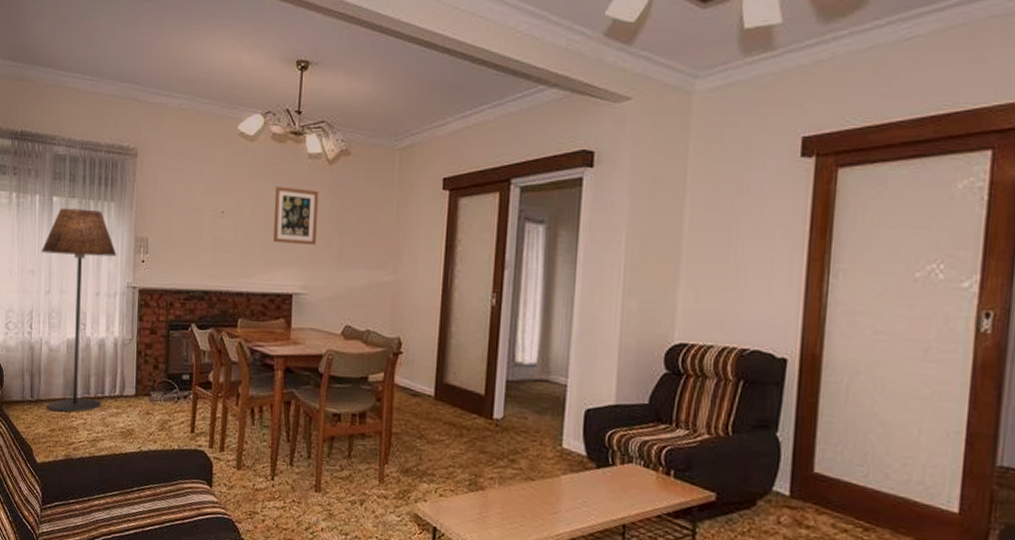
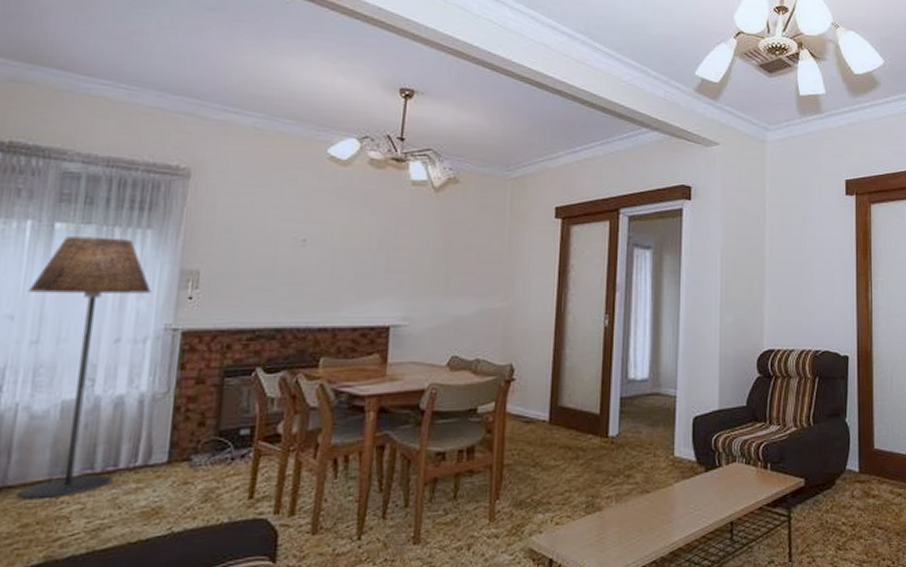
wall art: present [273,186,319,245] -> none [367,213,423,273]

